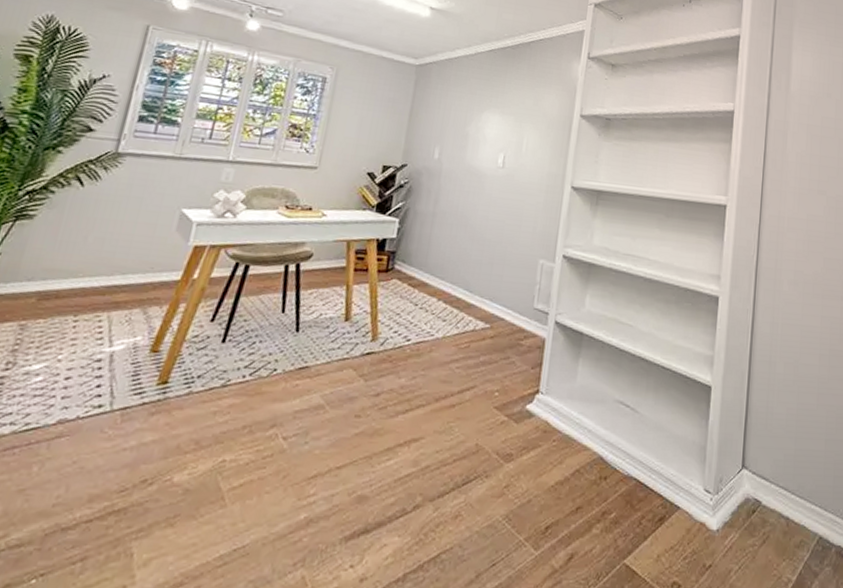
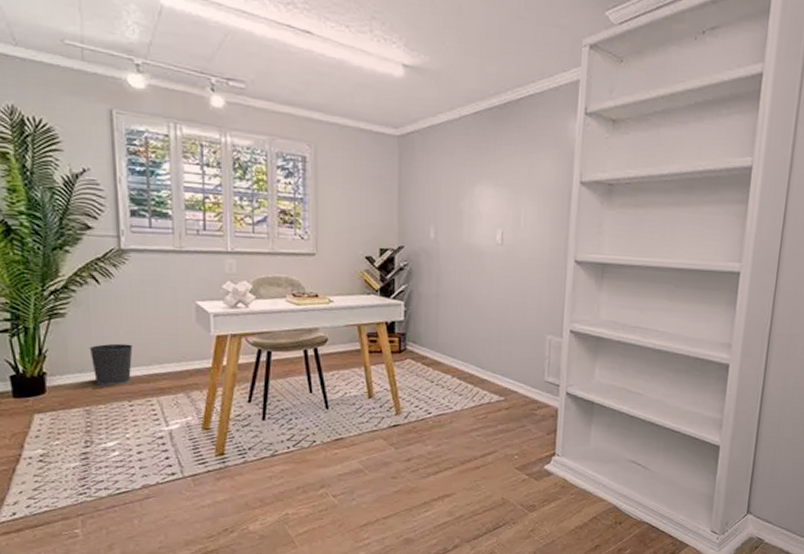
wastebasket: none [43,249,99,298] -> present [89,343,133,386]

